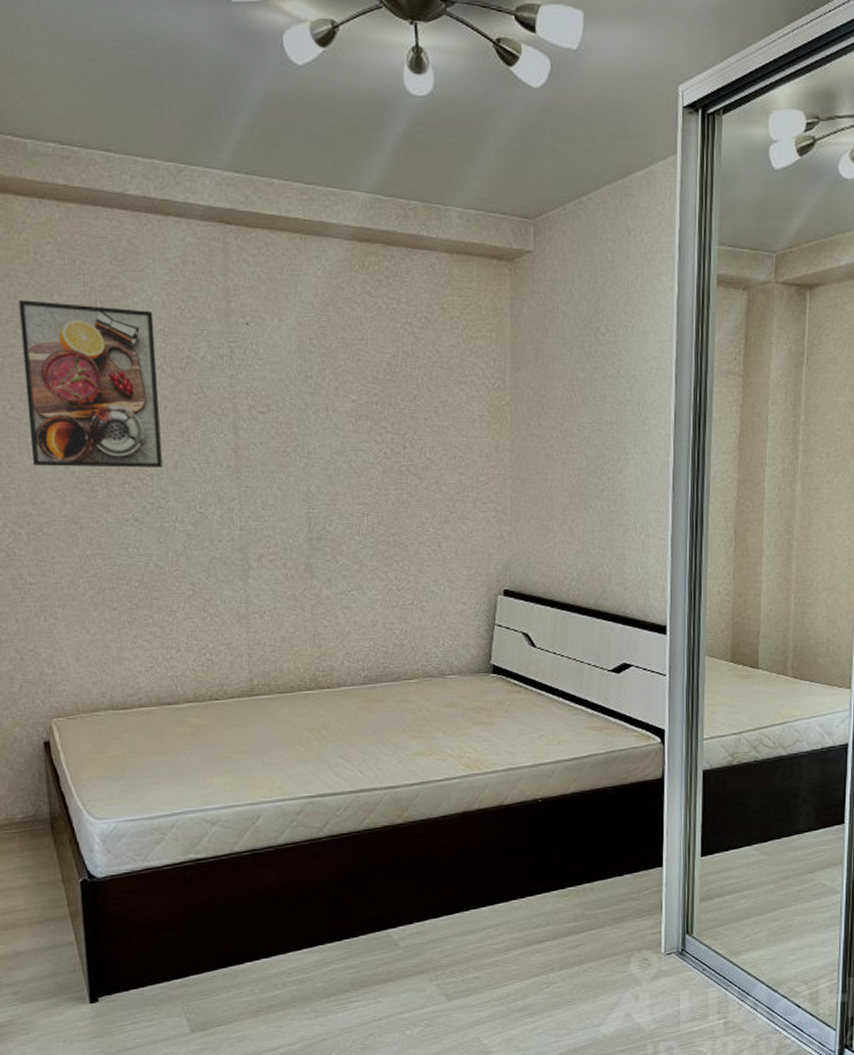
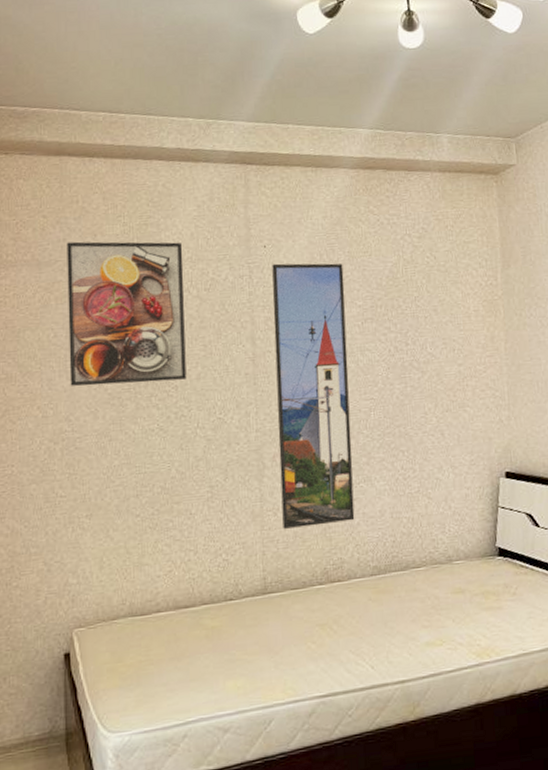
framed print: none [256,345,346,632] -> present [272,263,355,529]

